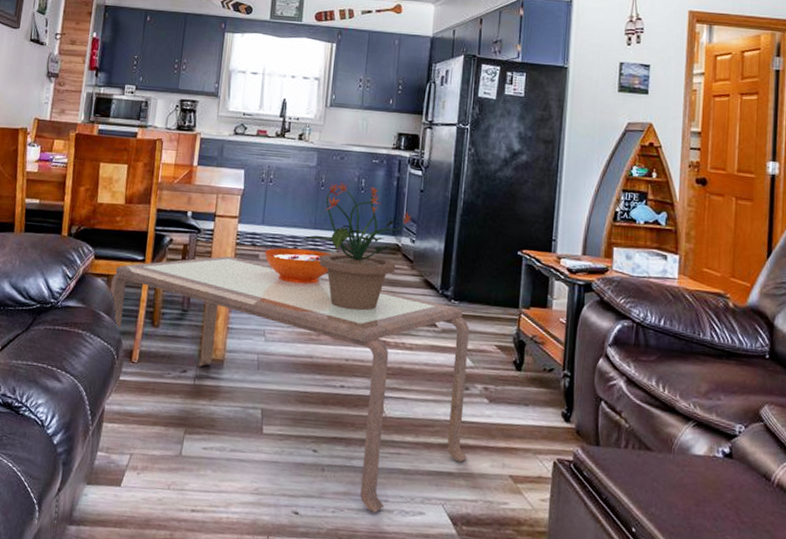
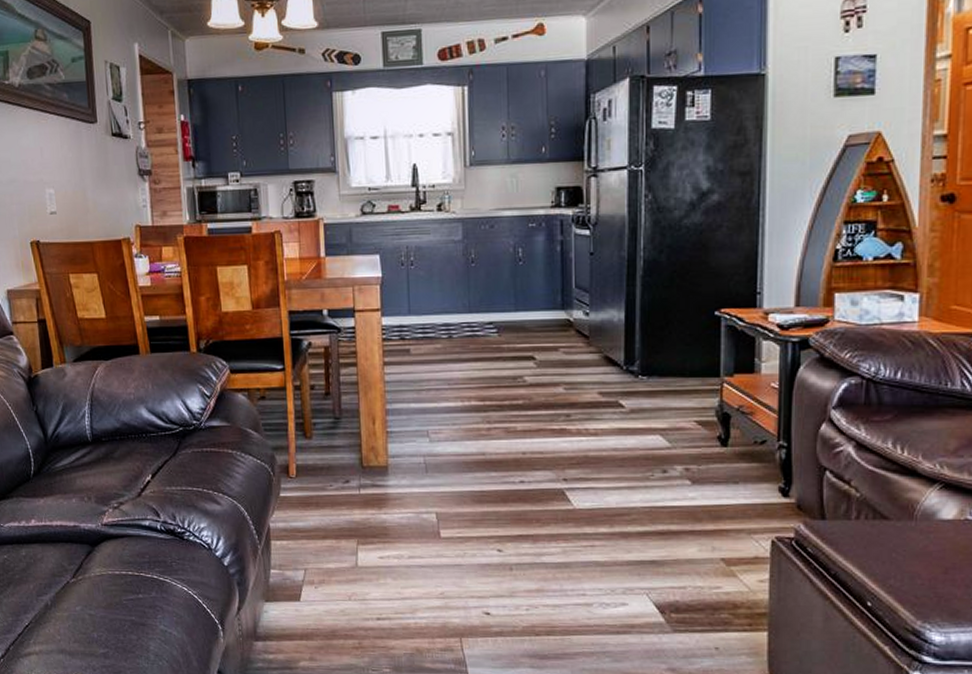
coffee table: present [110,256,469,512] -> none [253,354,670,607]
decorative bowl: present [265,248,331,284] -> none [416,337,492,376]
potted plant: present [301,182,413,311] -> none [456,254,584,399]

